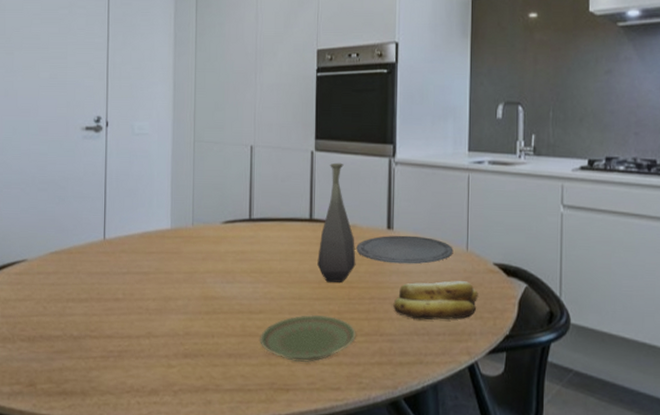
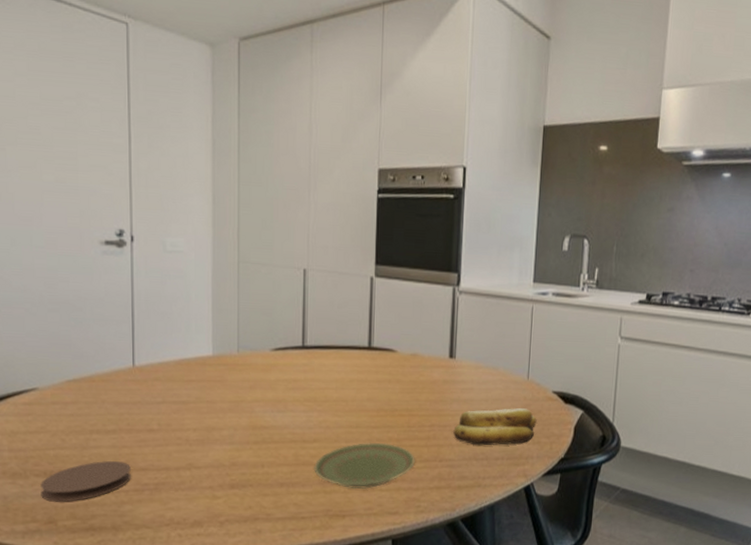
coaster: none [25,328,99,366] -> present [40,461,131,502]
bottle: present [317,162,356,283] -> none [376,289,417,411]
plate: present [356,235,453,264] -> none [417,364,515,393]

